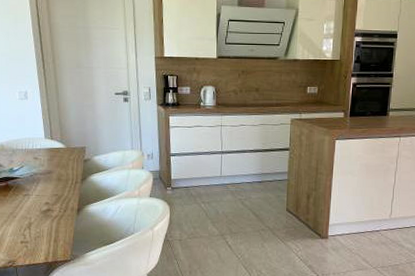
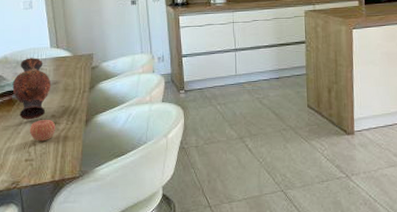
vase: none [8,147,46,206] -> present [12,57,52,121]
apple: none [25,205,49,226] -> present [29,119,56,142]

